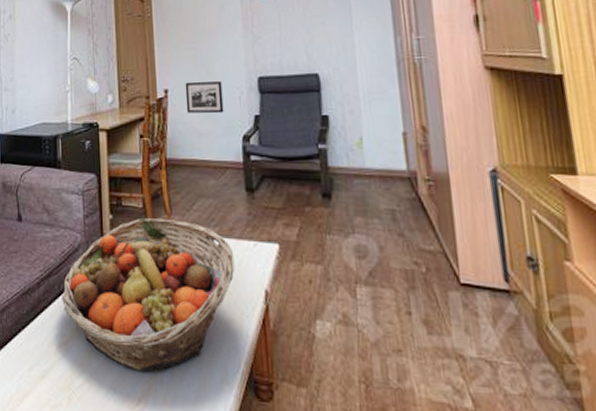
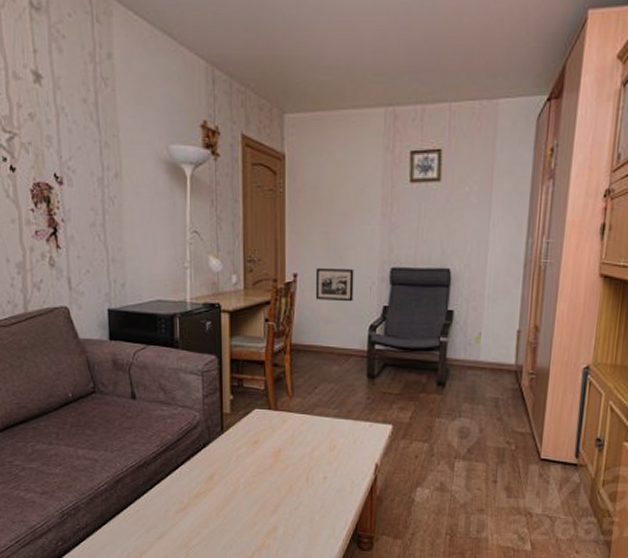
fruit basket: present [62,217,235,371] -> none [180,399,351,530]

